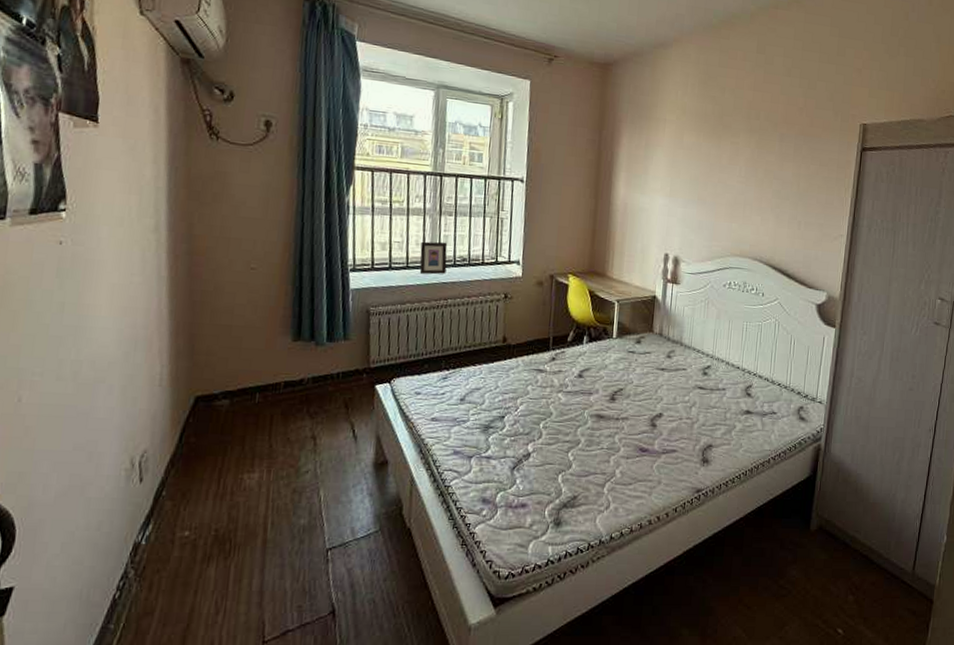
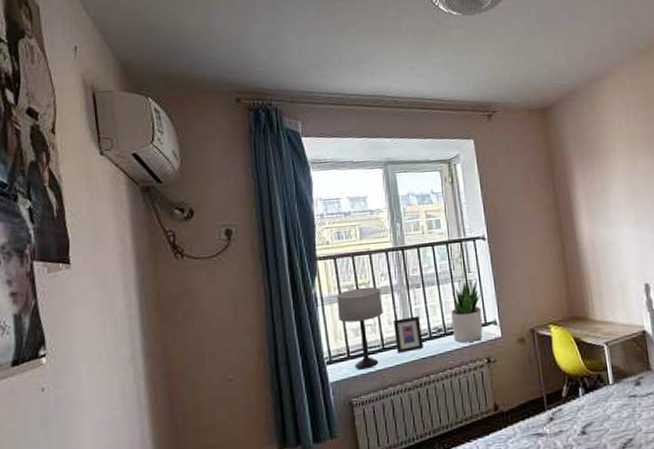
table lamp: none [367,204,414,283] -> present [336,287,383,370]
planter: none [476,218,510,277] -> present [451,279,483,344]

